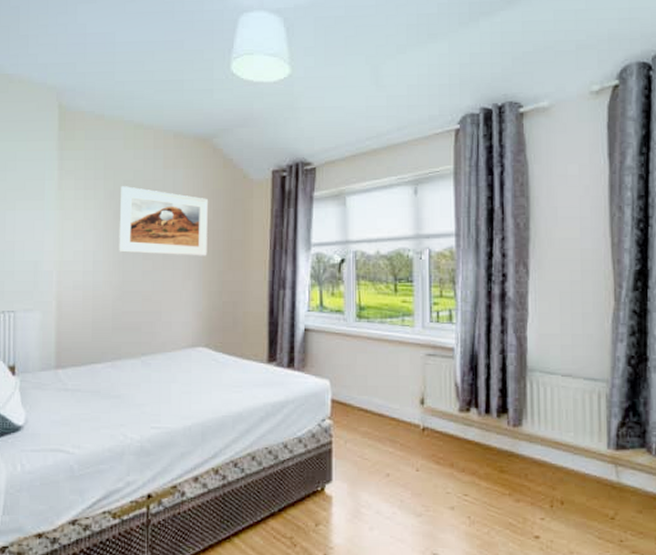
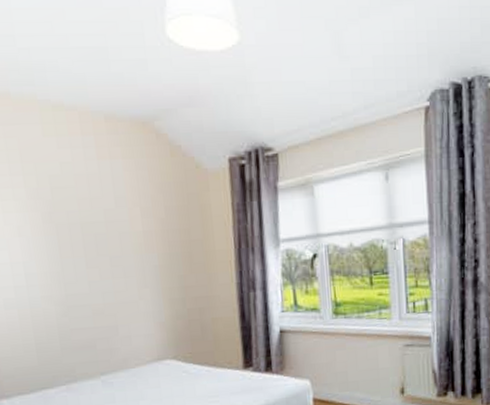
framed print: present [119,186,209,256] -> none [46,182,164,262]

